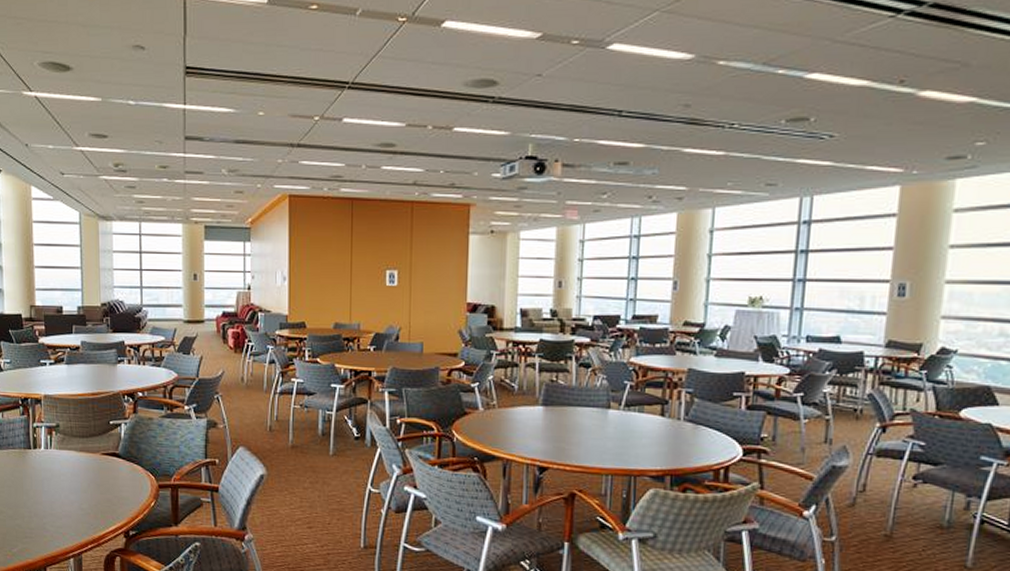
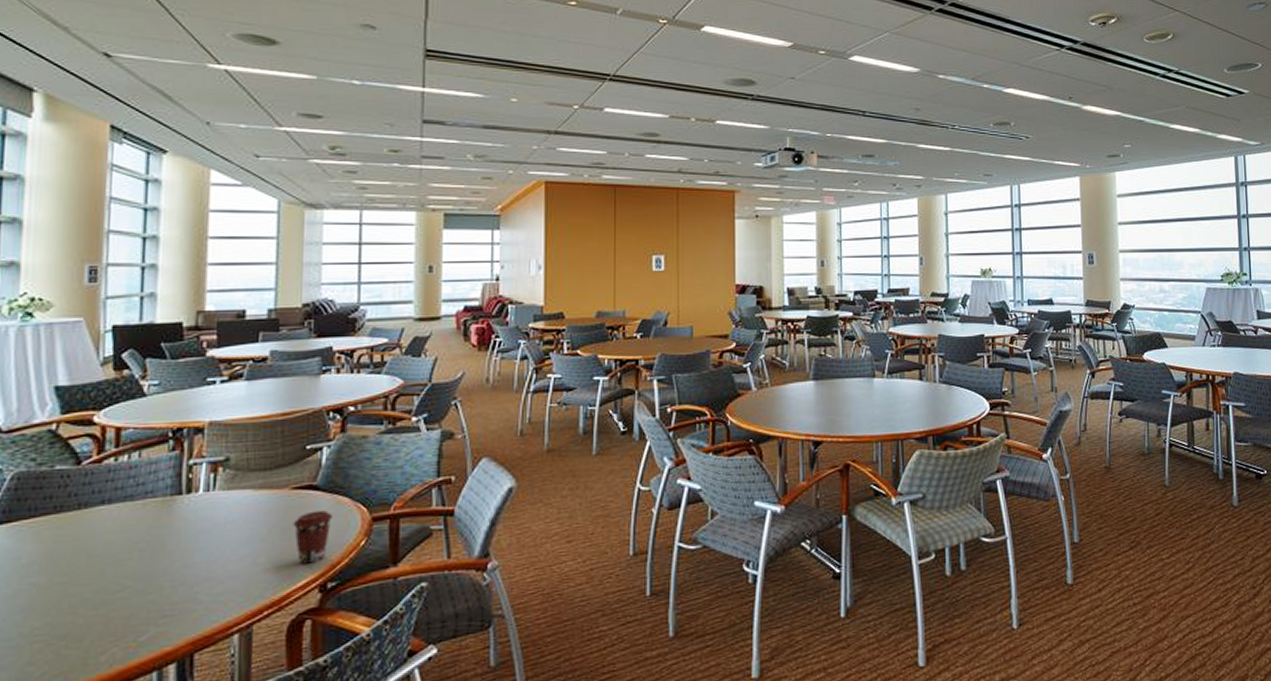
coffee cup: none [103,474,131,514] -> present [292,510,333,564]

